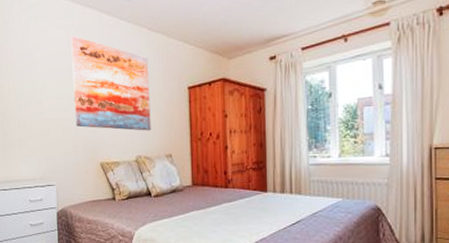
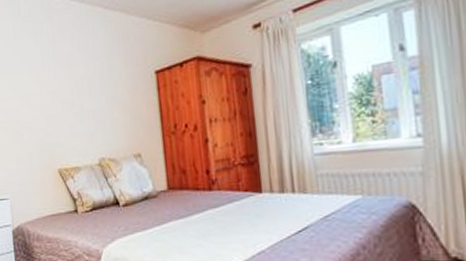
wall art: present [71,36,151,131] -> none [17,25,115,130]

